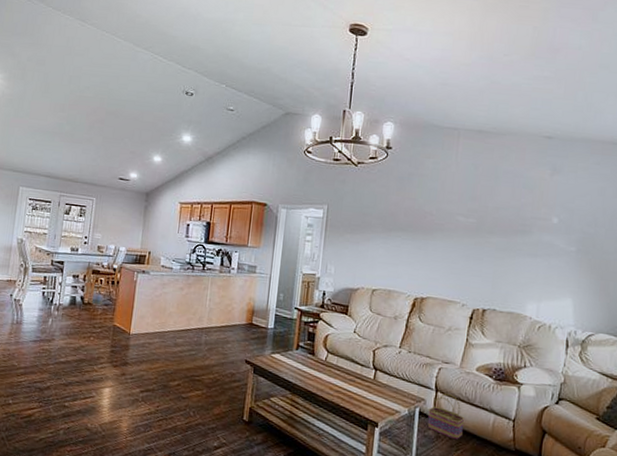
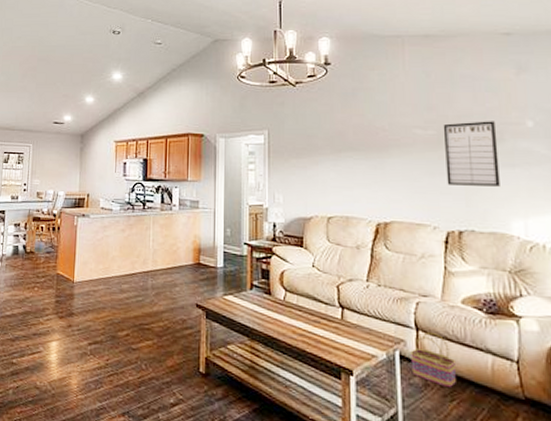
writing board: none [479,213,527,273] -> present [443,121,500,187]

